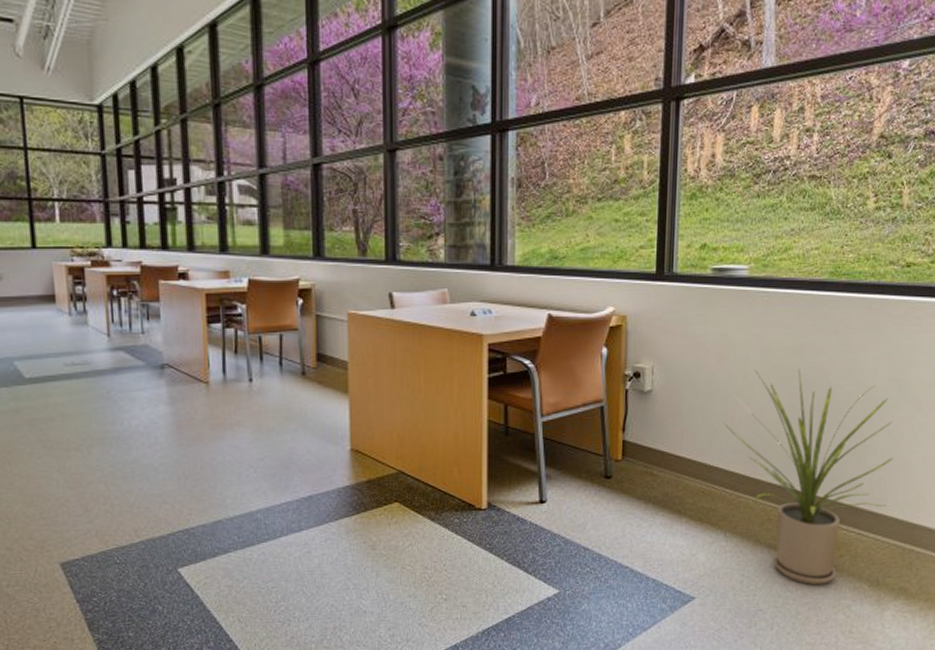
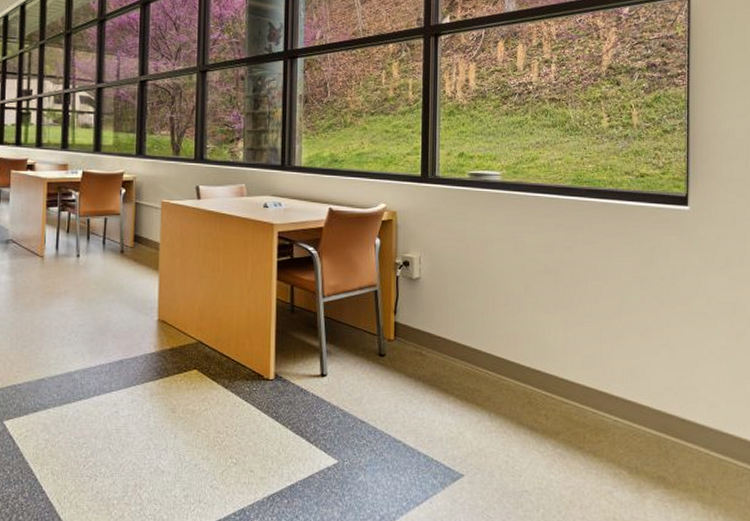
house plant: present [725,368,894,585] -> none [486,263,643,469]

